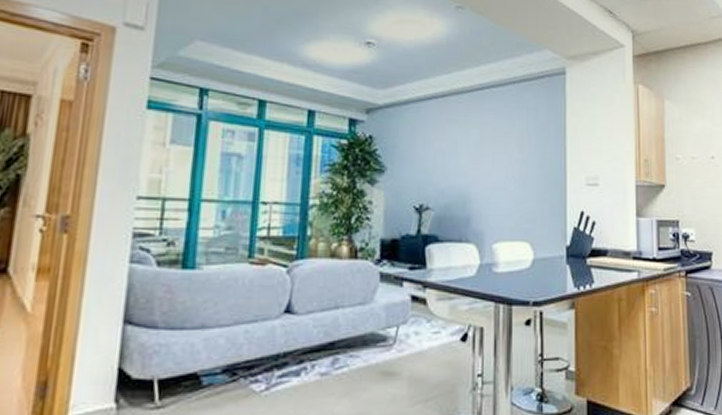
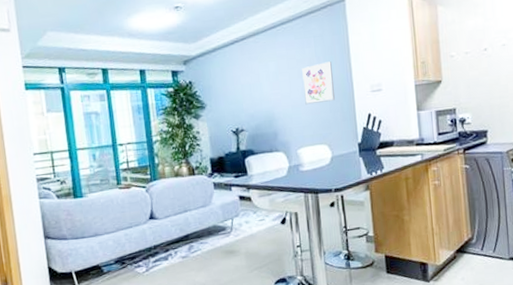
wall art: none [508,140,545,189] -> present [302,61,336,105]

